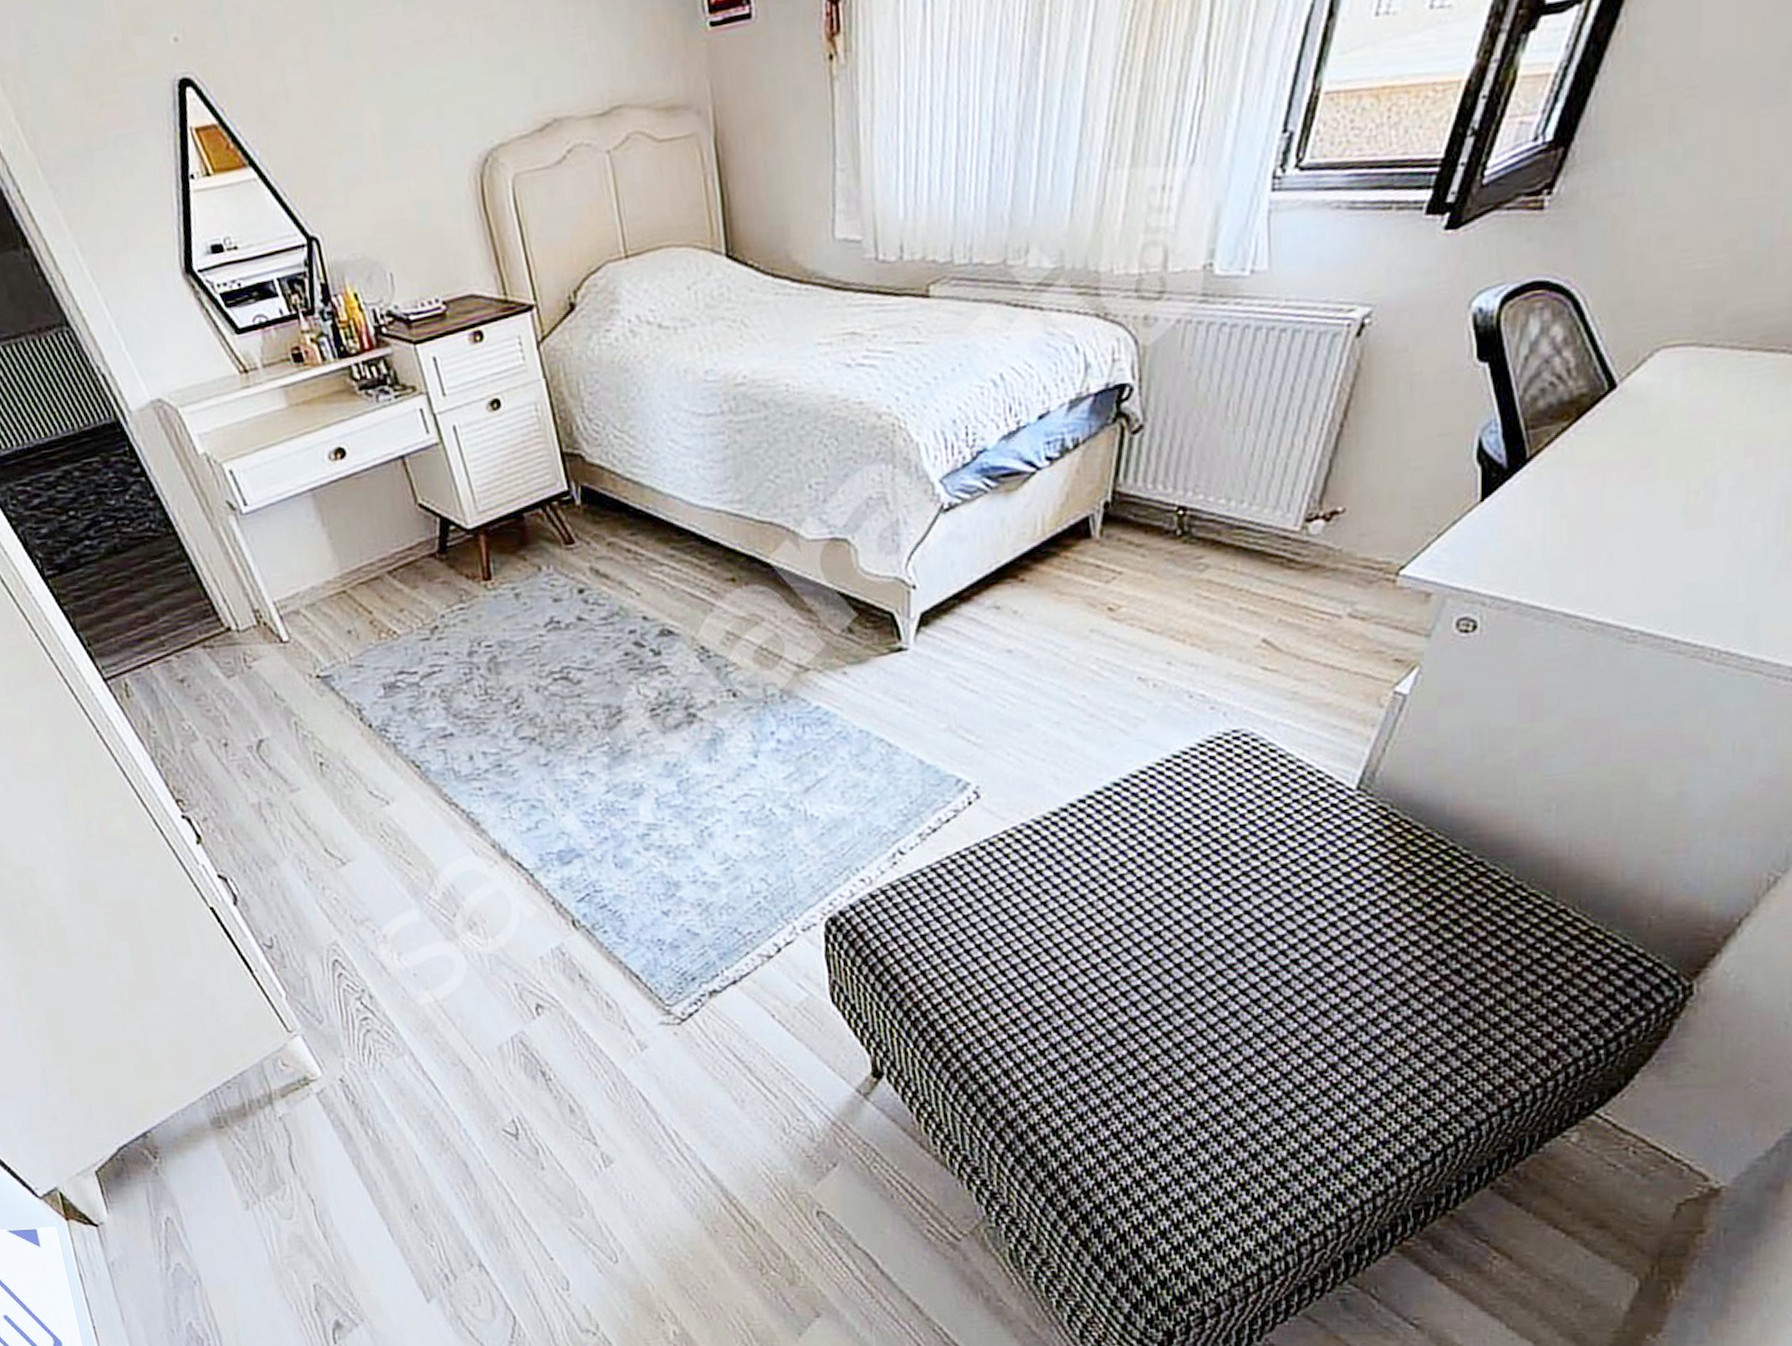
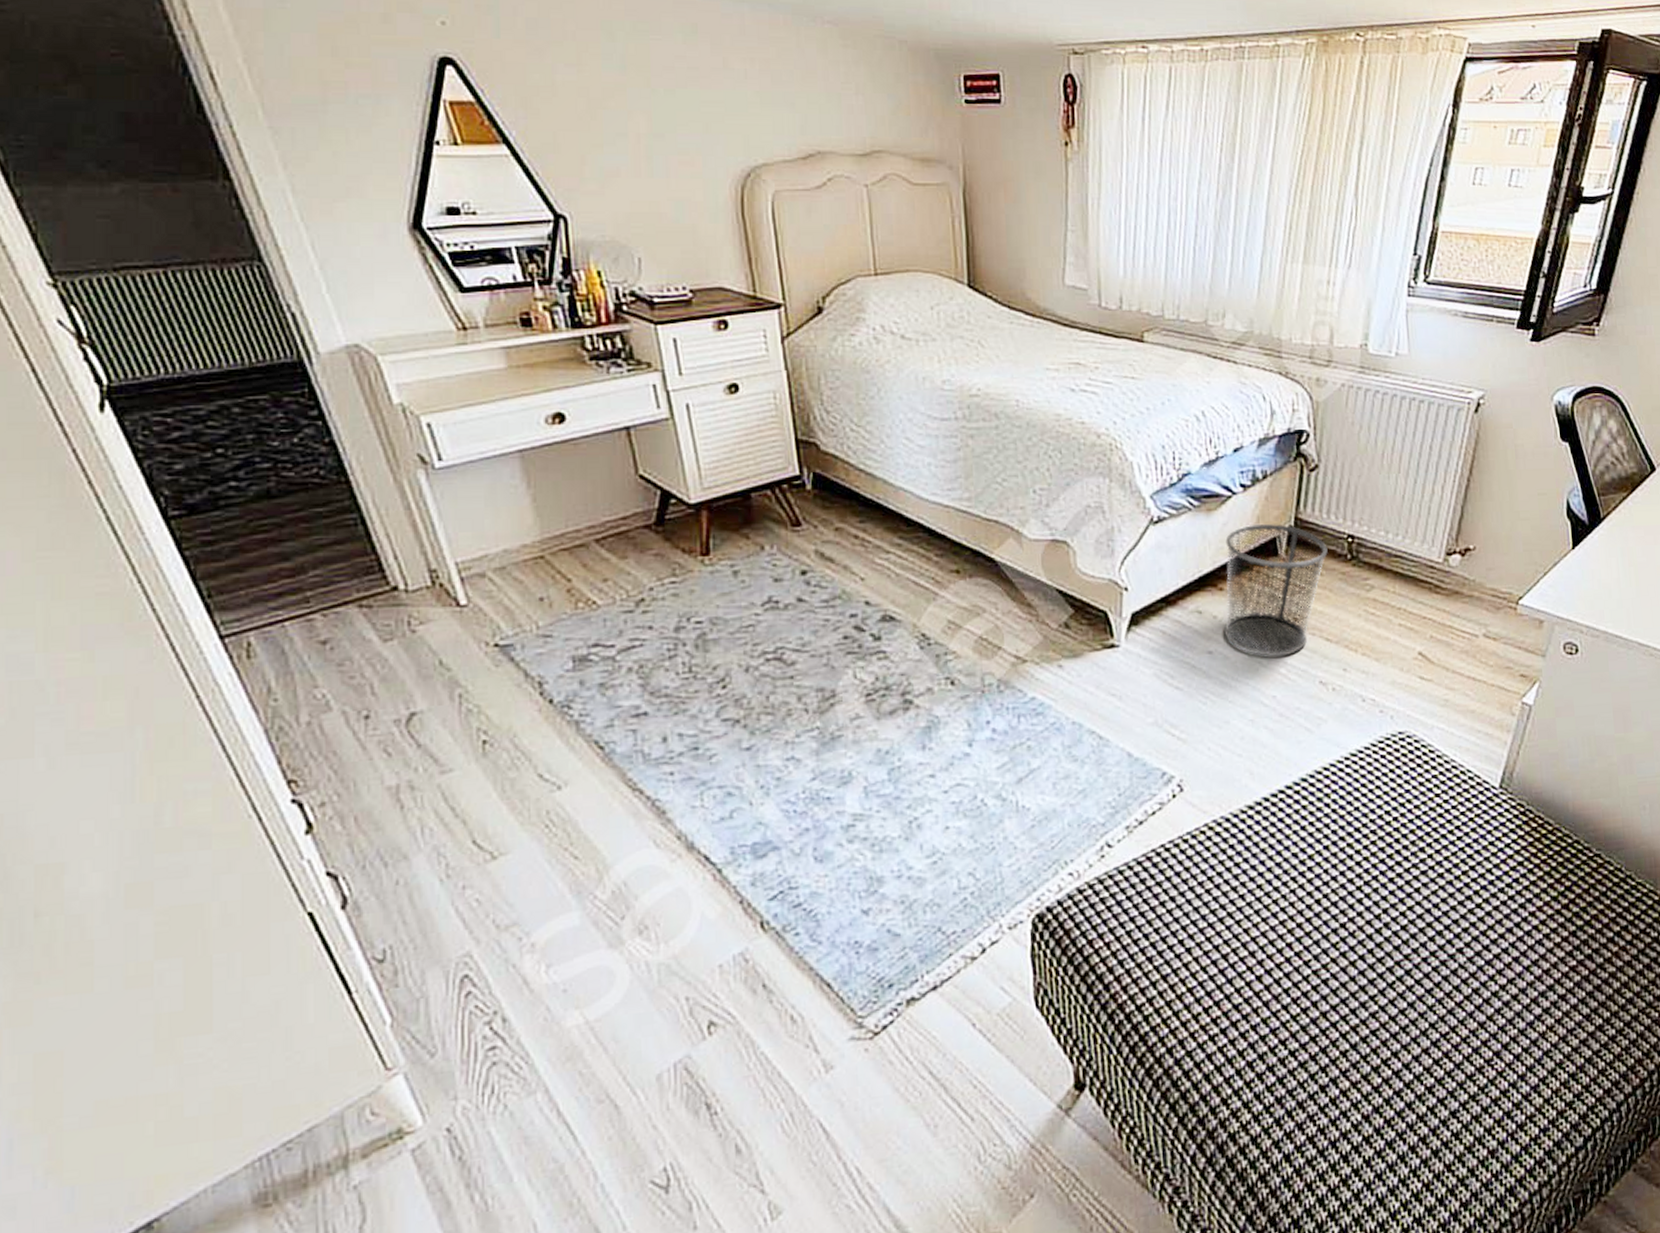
waste bin: none [1026,500,1152,653] -> present [1224,523,1328,656]

